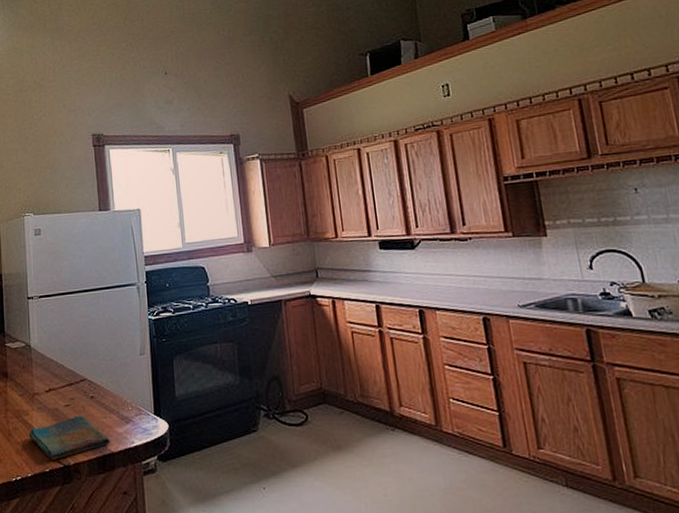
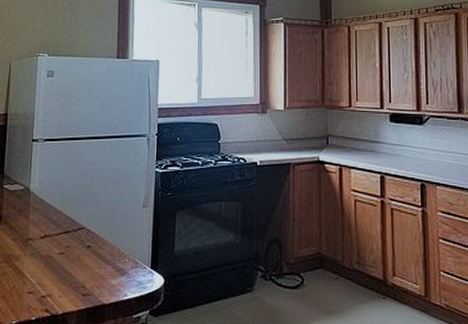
dish towel: present [28,415,110,461] -> none [17,264,103,310]

